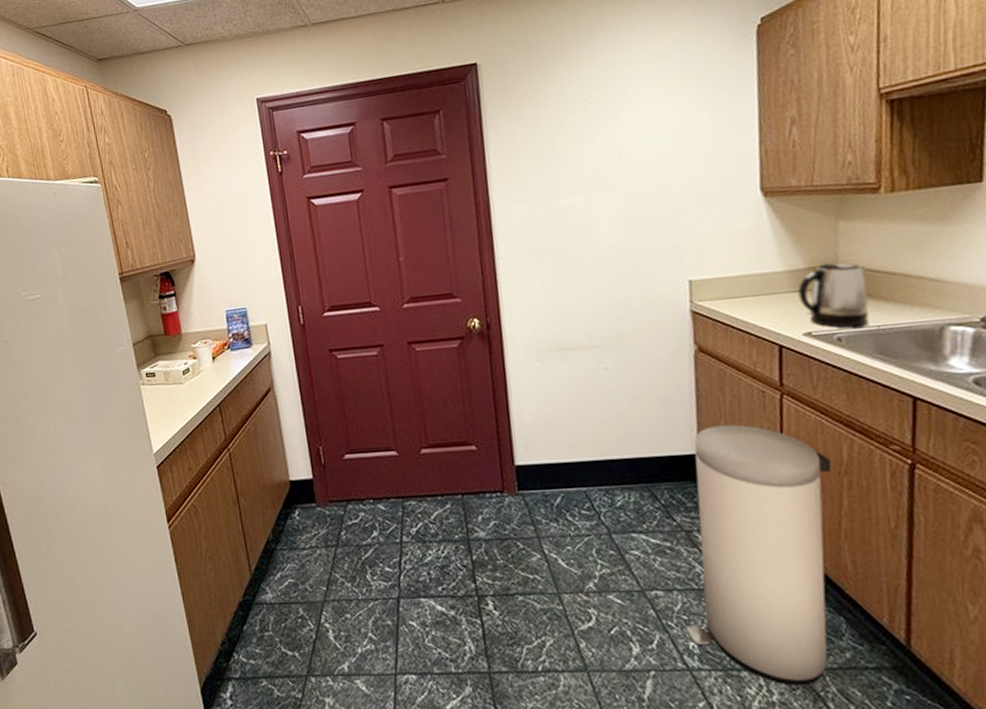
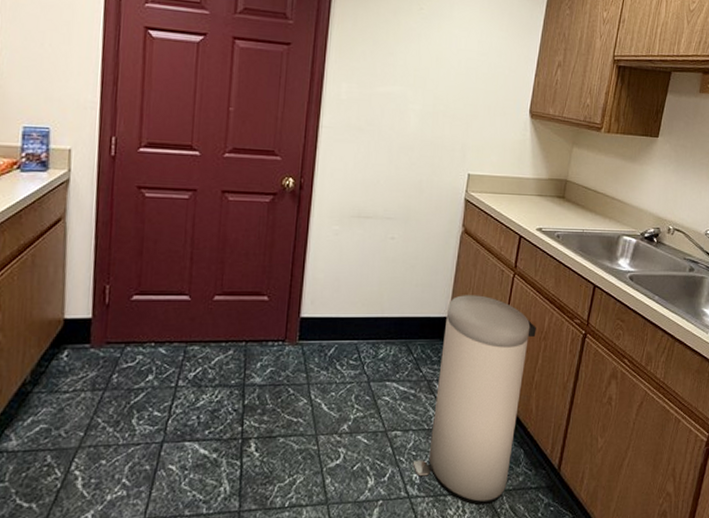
kettle: present [797,261,870,329] -> none [538,177,583,229]

